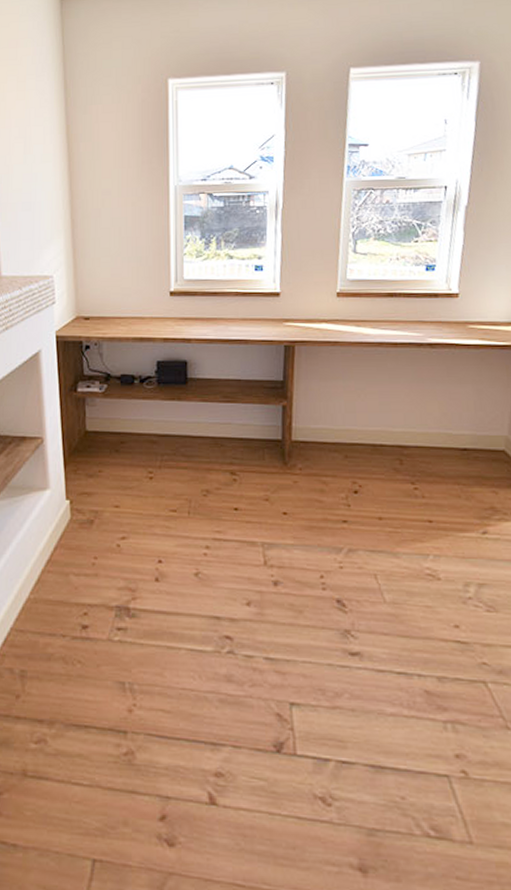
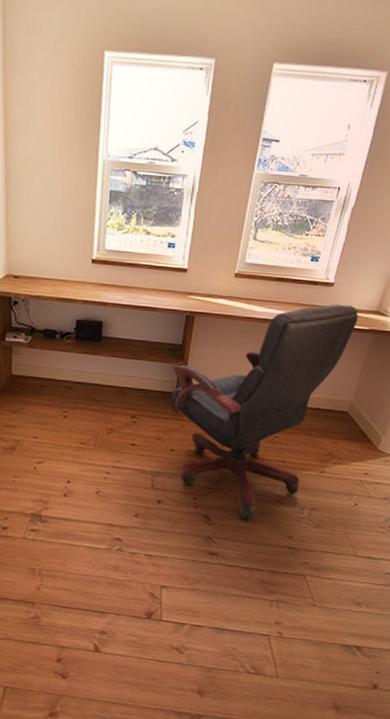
office chair: none [276,317,497,605] -> present [170,304,359,521]

